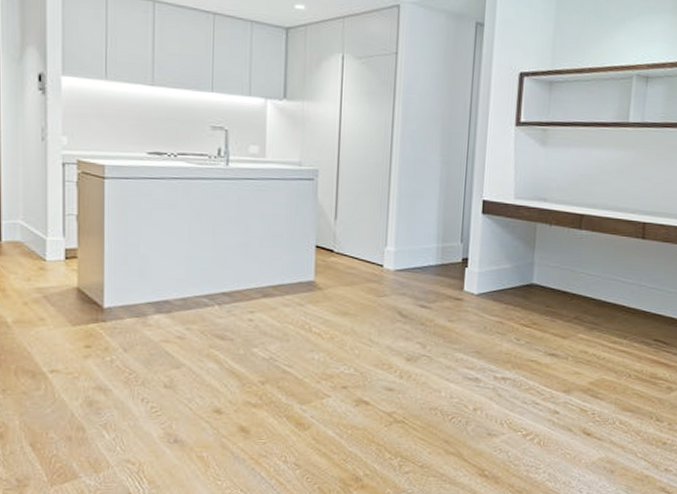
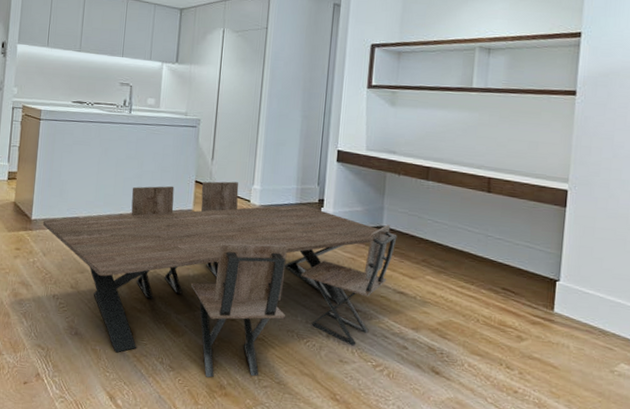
dining table: none [119,244,549,471] -> present [42,181,397,378]

